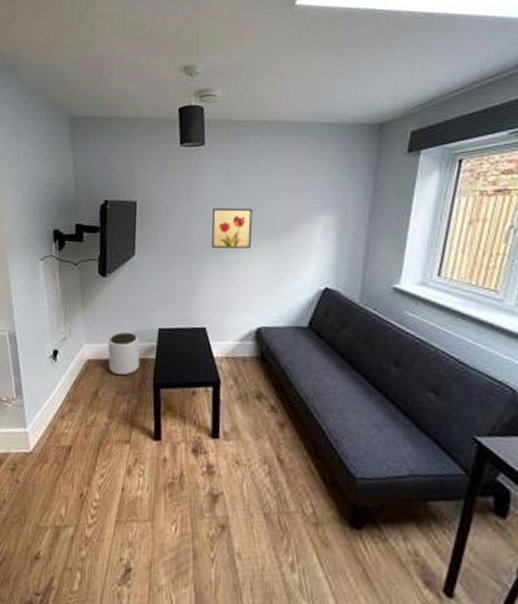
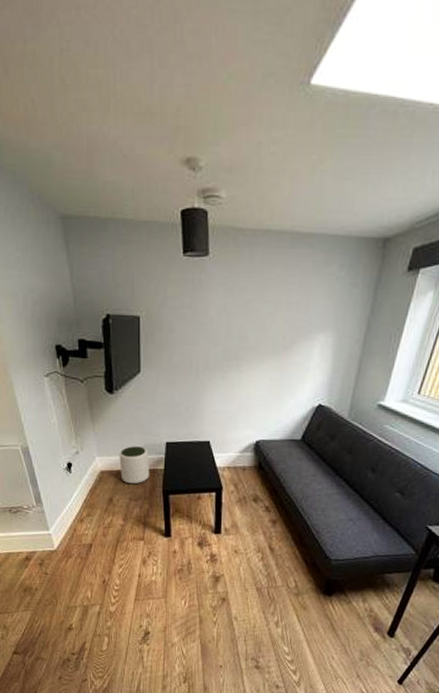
wall art: present [212,209,253,249] -> none [215,325,256,367]

